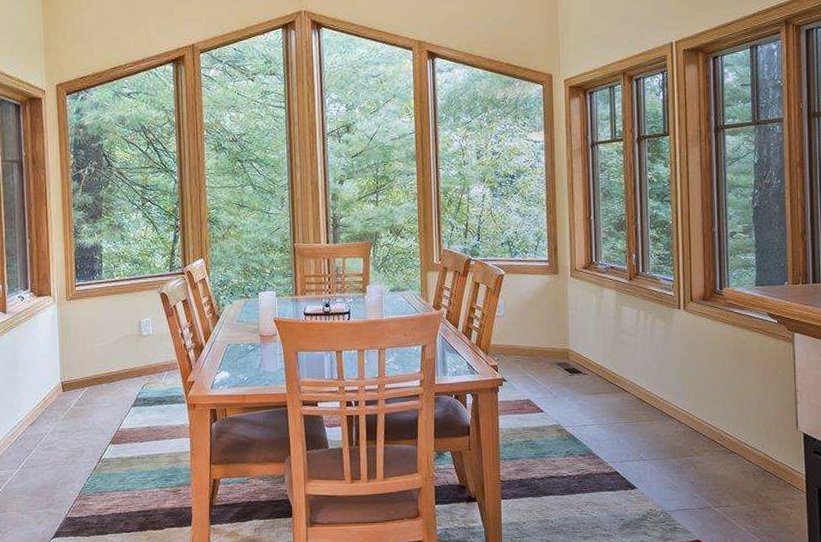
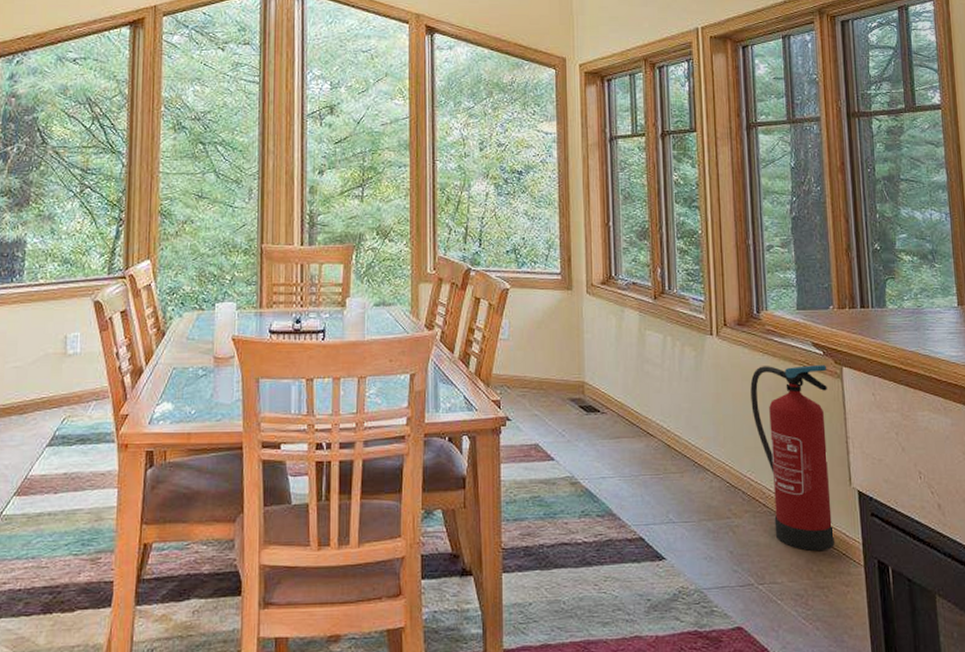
fire extinguisher: none [712,332,781,482] -> present [750,365,835,552]

